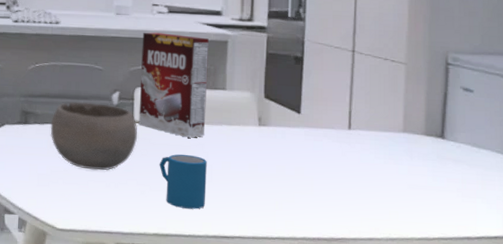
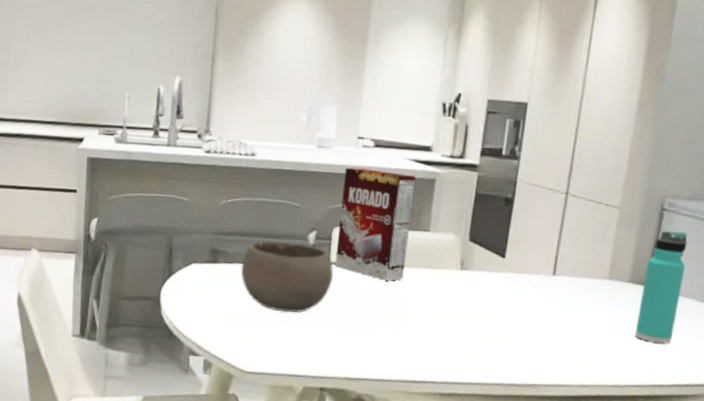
mug: present [159,154,207,209] -> none [353,297,404,354]
thermos bottle: none [436,84,478,195] -> present [634,230,688,343]

